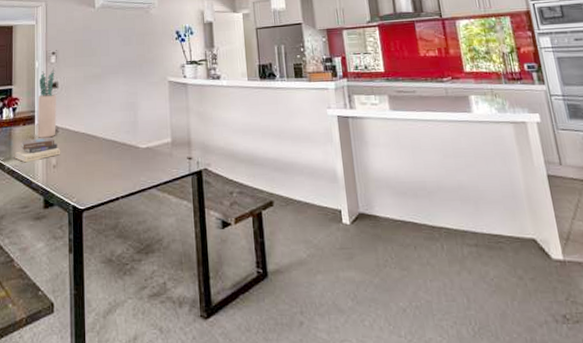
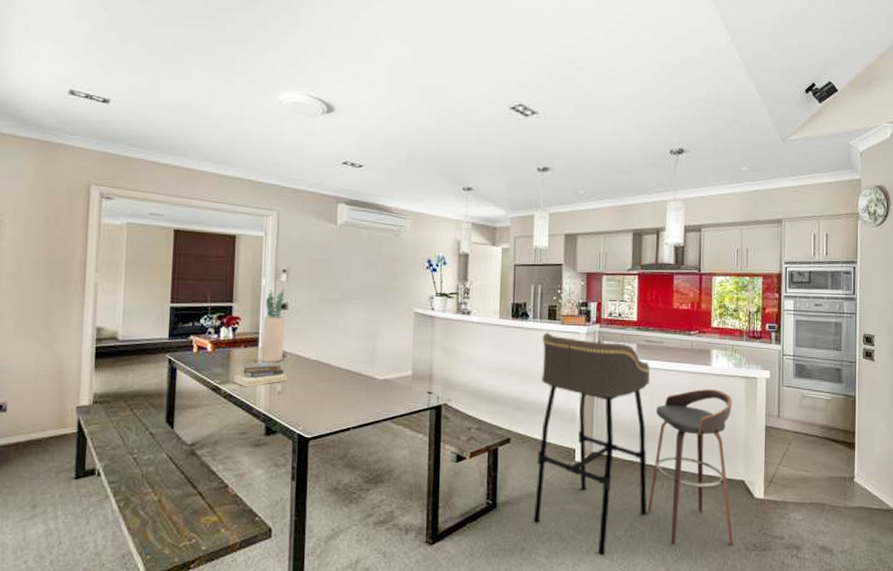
bar stool: none [291,90,430,329] -> present [533,332,650,555]
bar stool: none [419,138,538,317] -> present [647,389,733,545]

